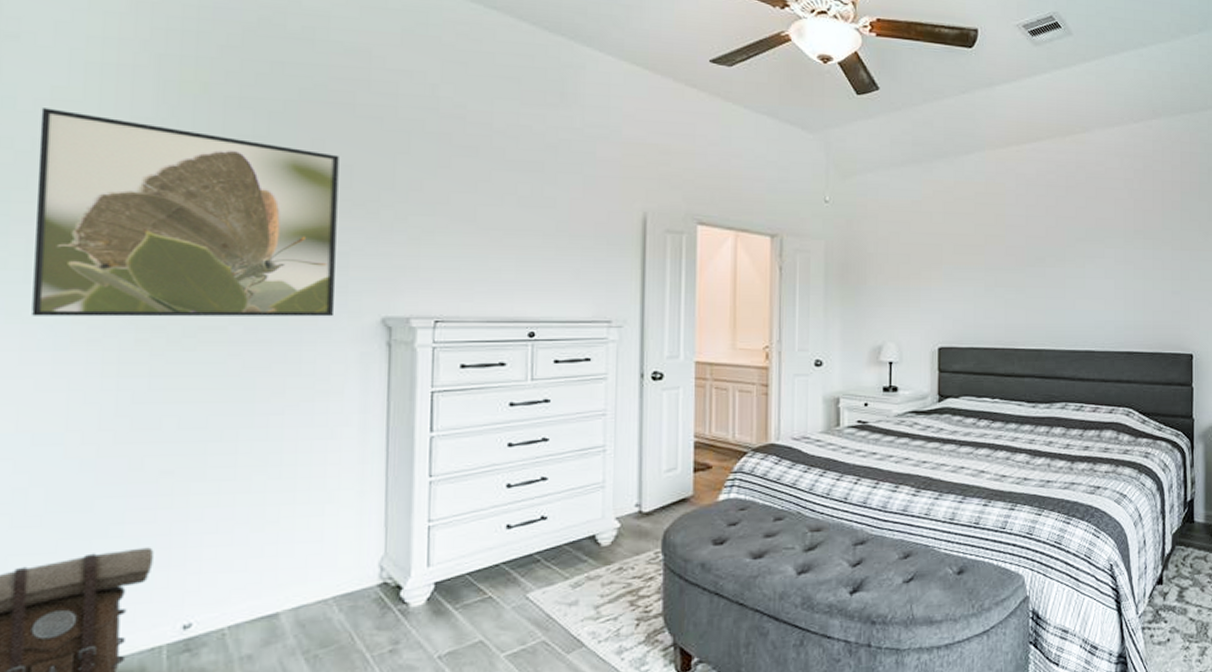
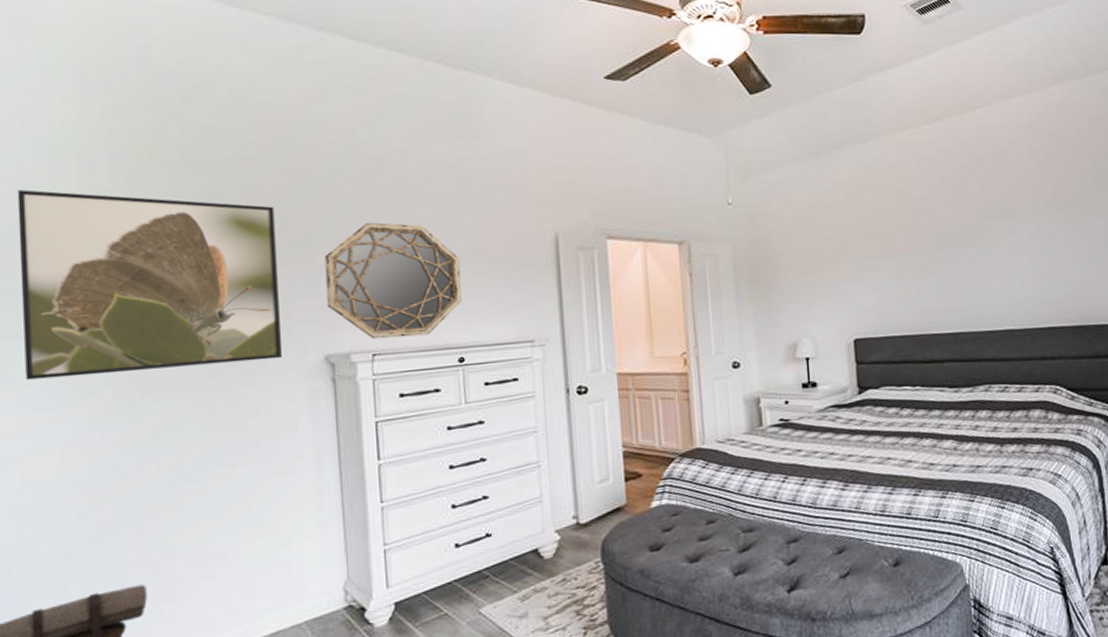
home mirror: none [388,182,539,306] -> present [324,222,462,340]

